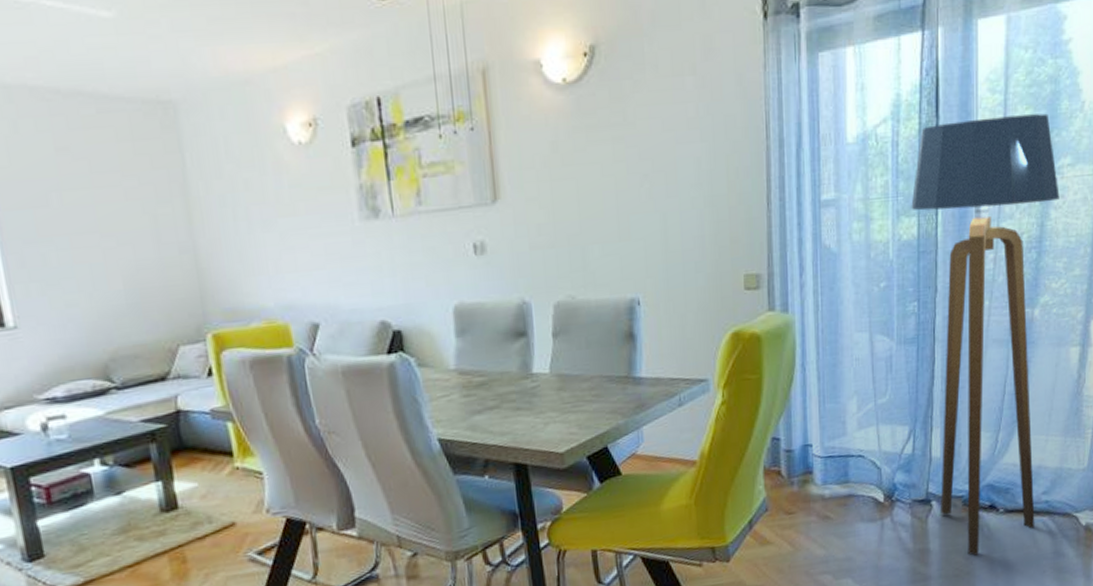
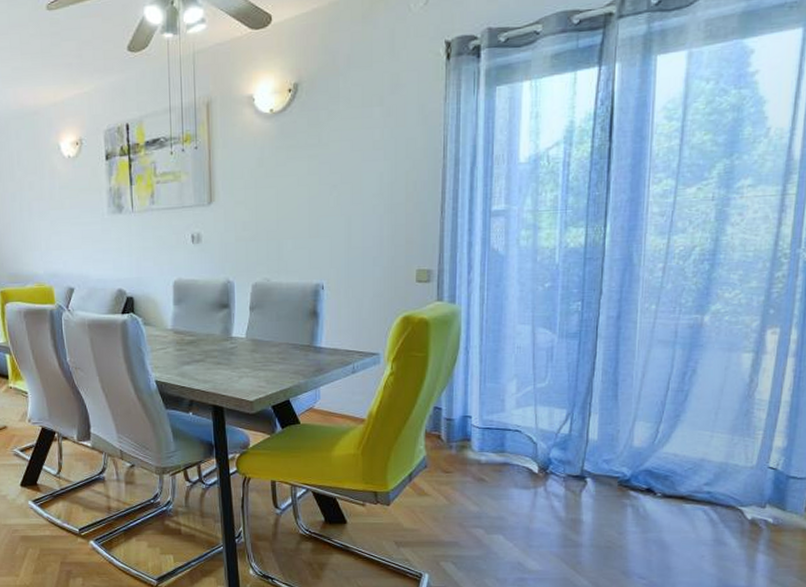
floor lamp: present [911,113,1060,556] -> none [579,139,738,532]

